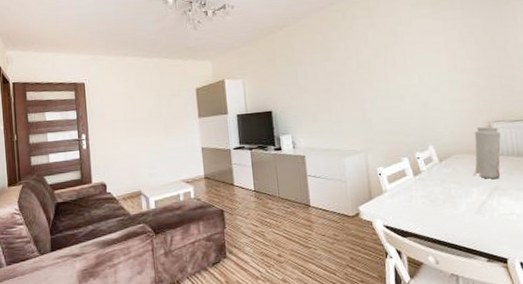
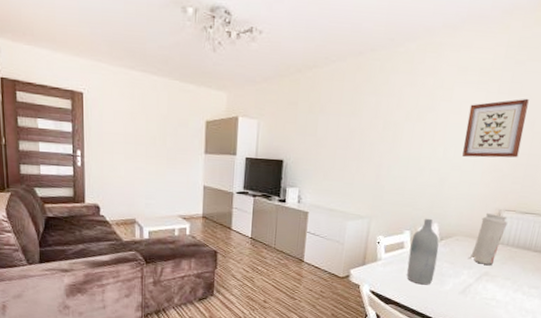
bottle: none [411,142,445,211] -> present [407,218,440,285]
wall art: none [431,19,490,79] -> present [462,98,529,158]

